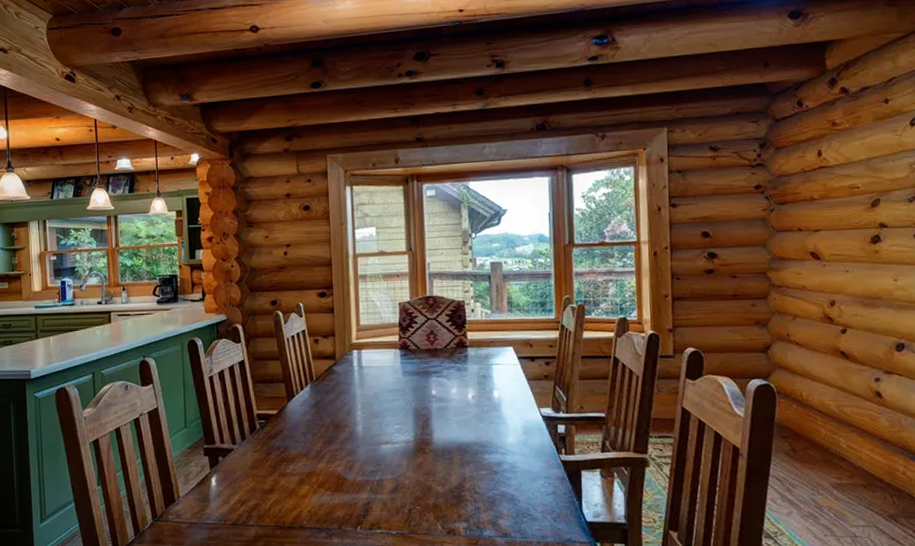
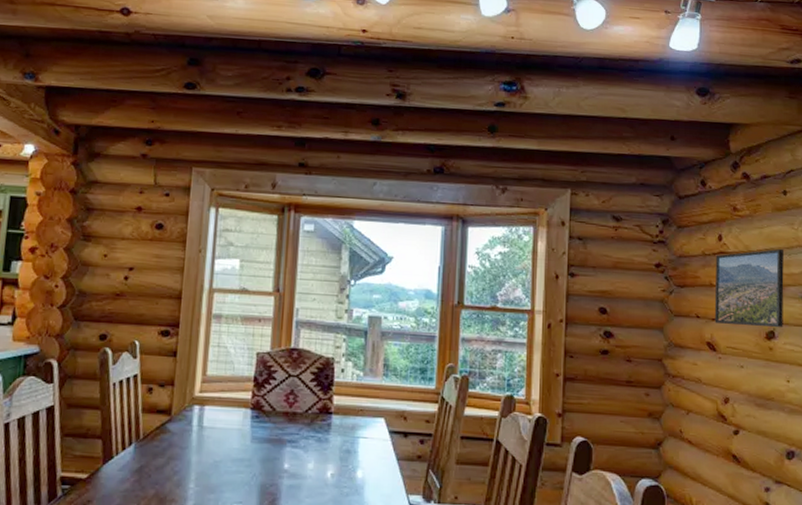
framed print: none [816,156,889,234] -> present [714,248,784,327]

